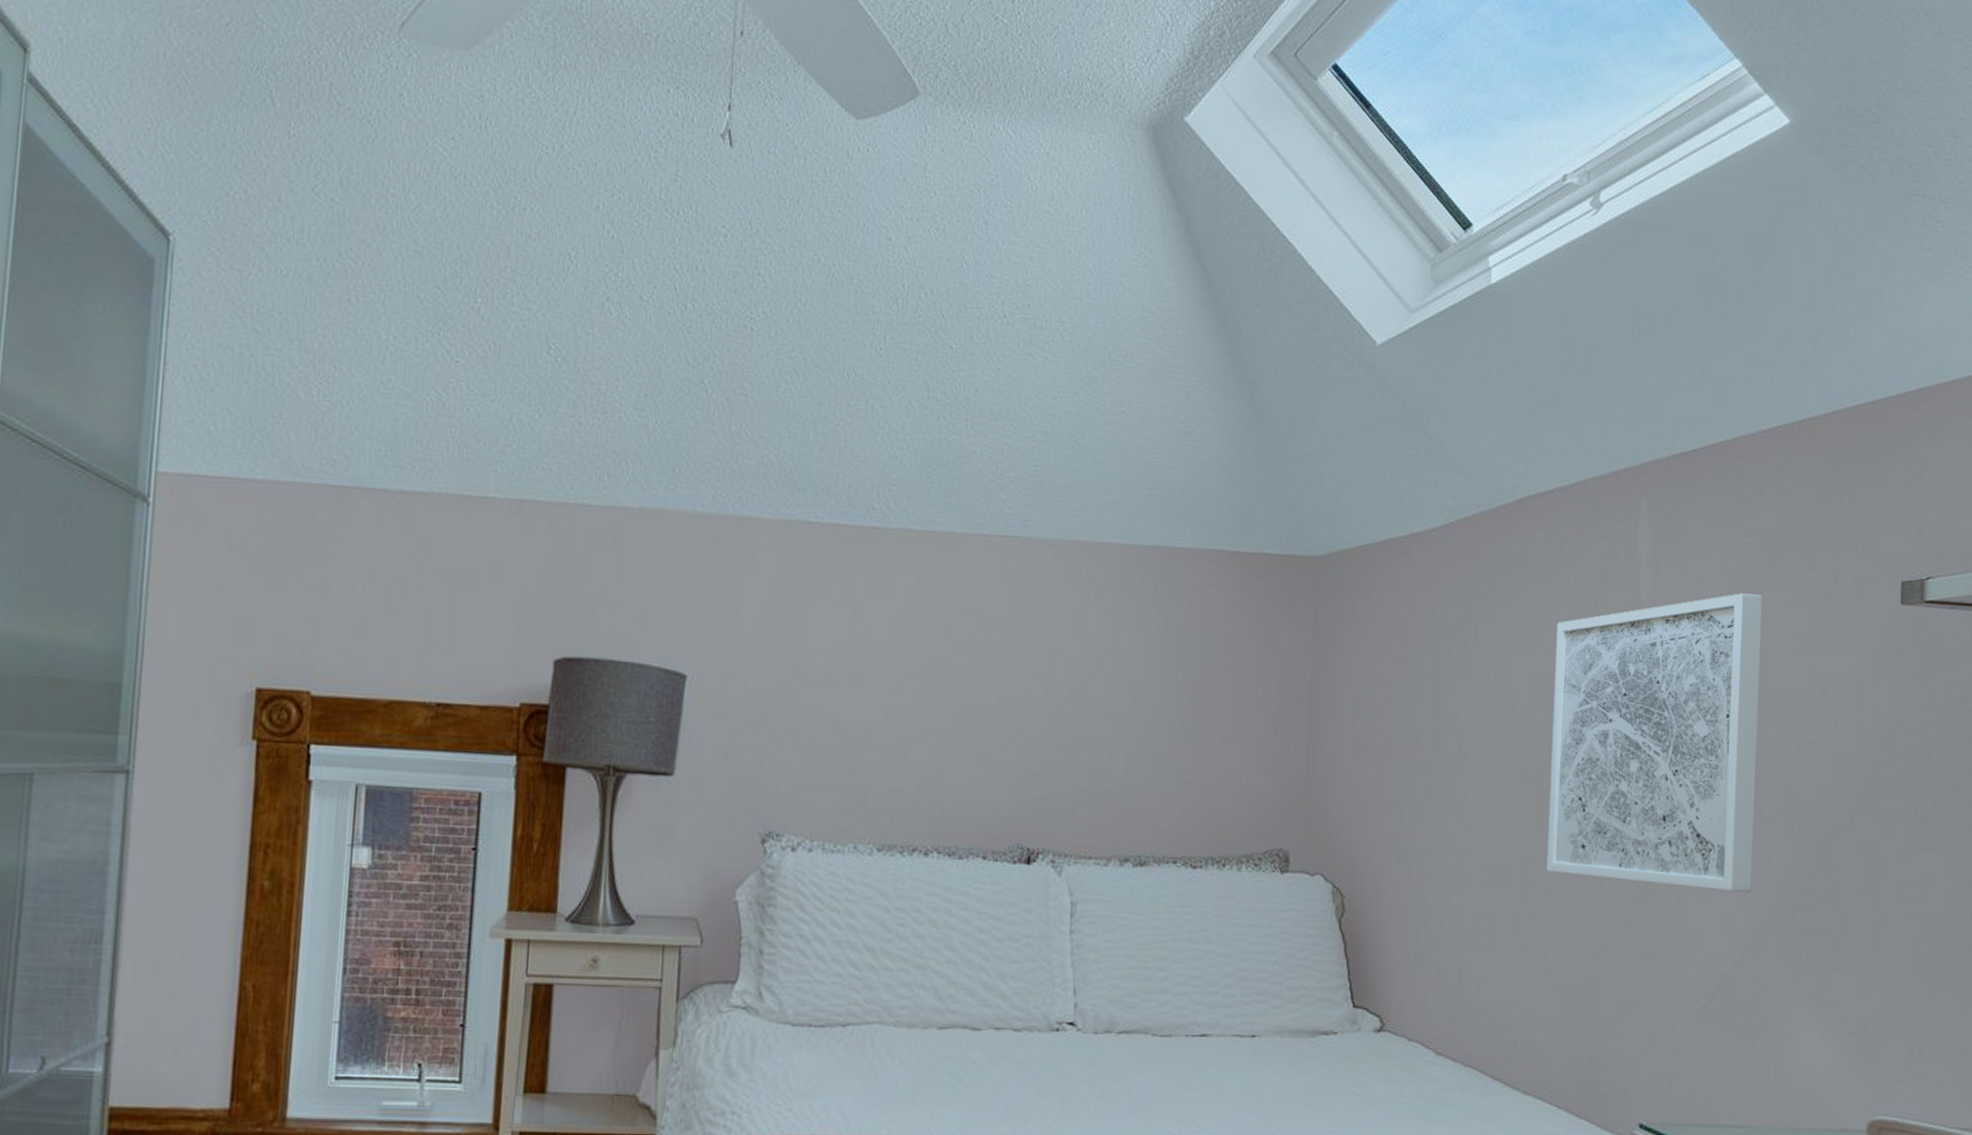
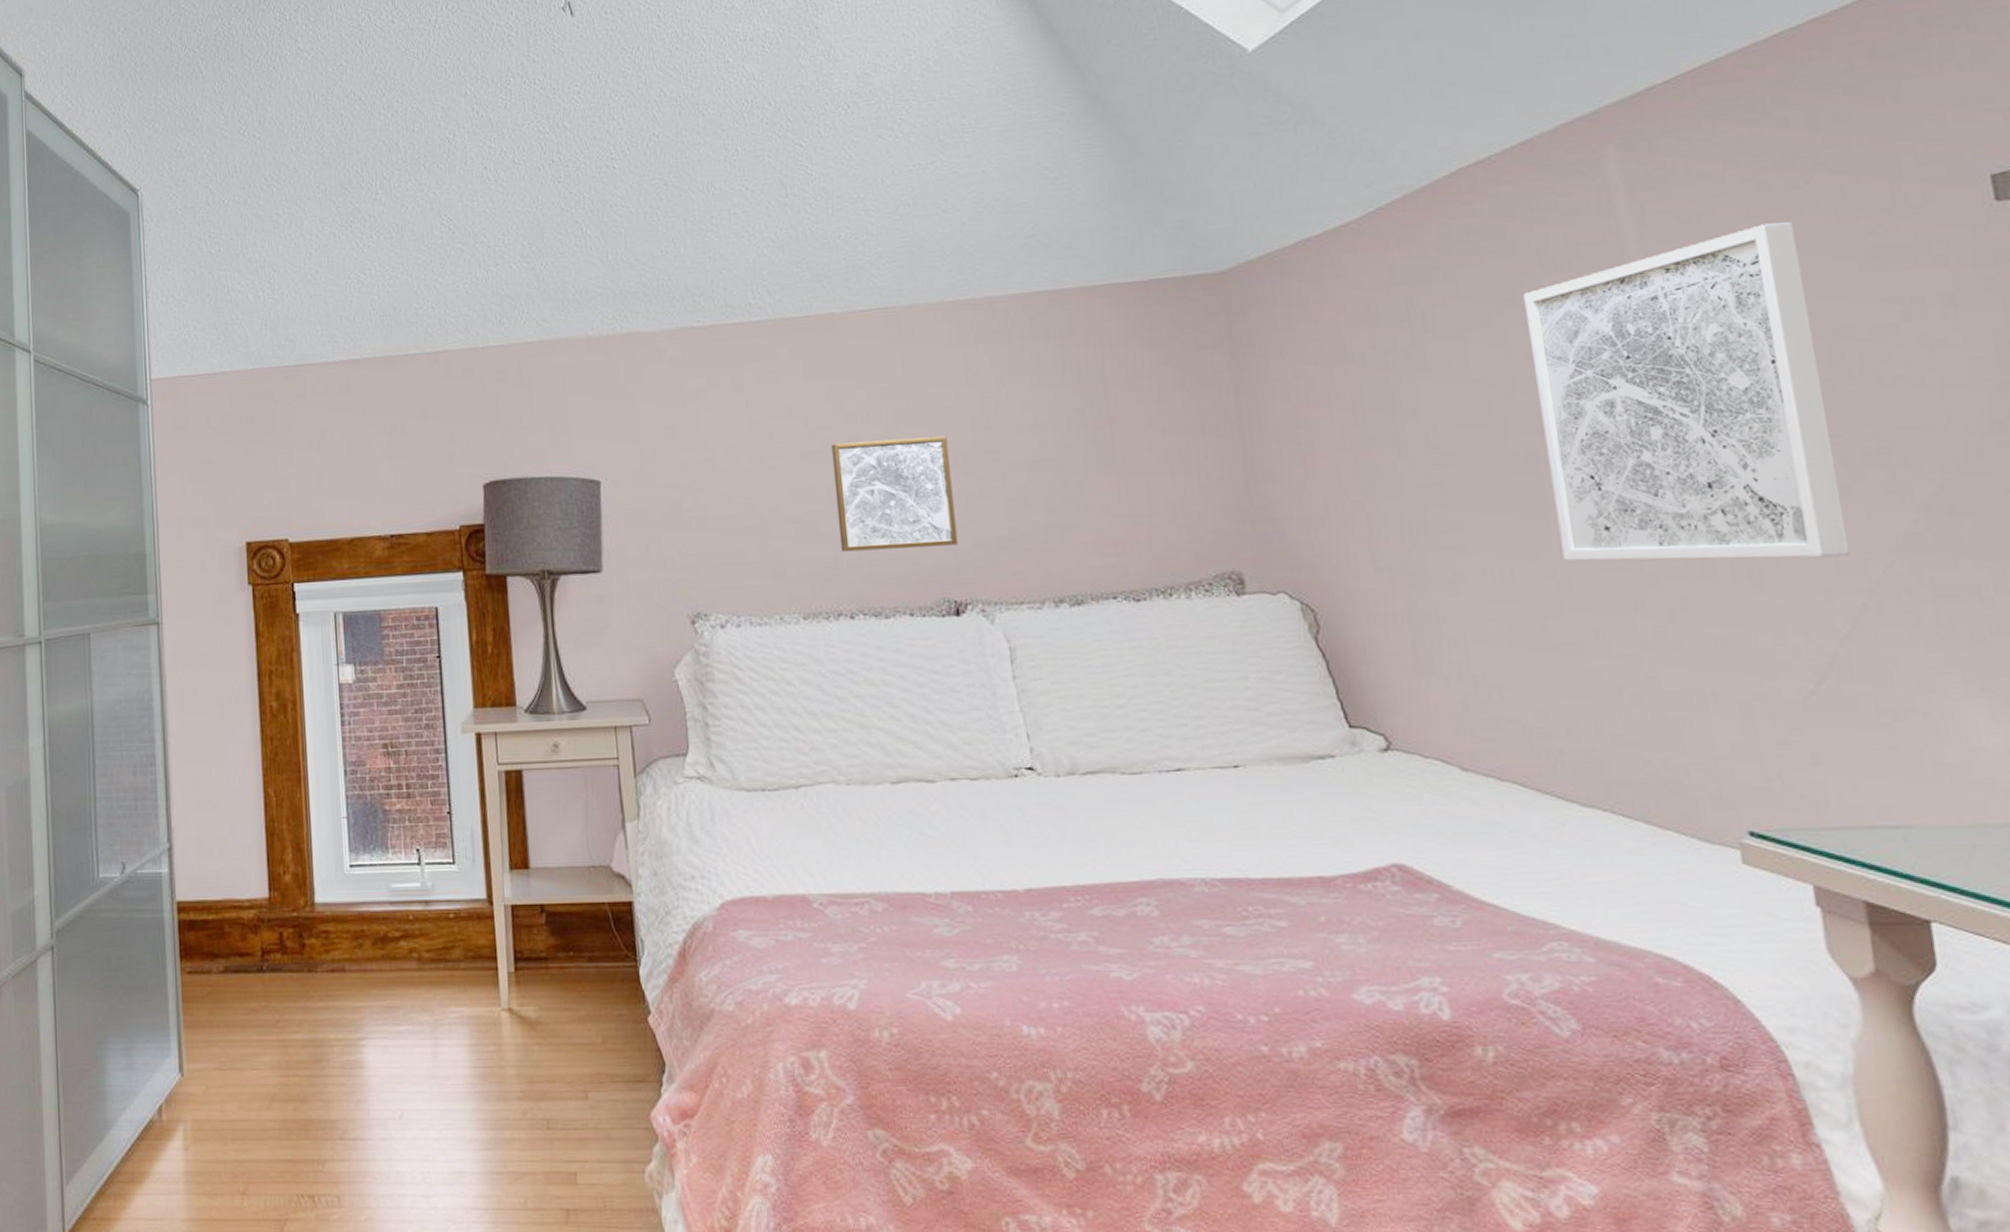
wall art: none [925,670,1046,792] -> present [831,436,958,552]

